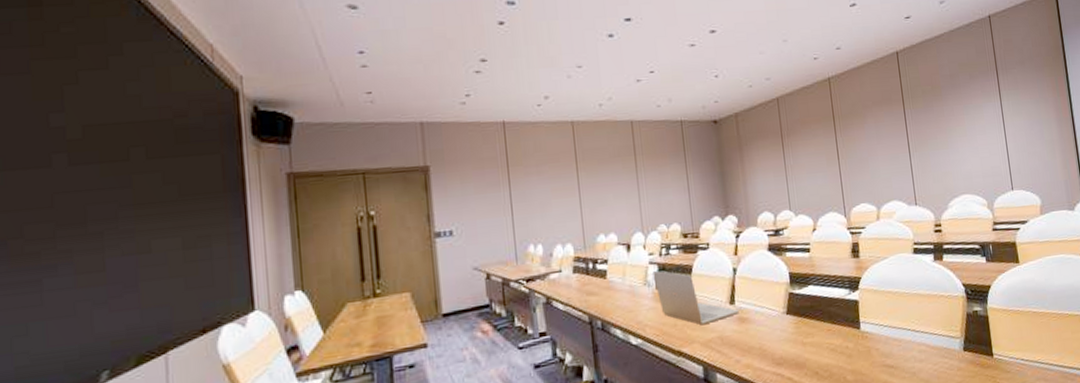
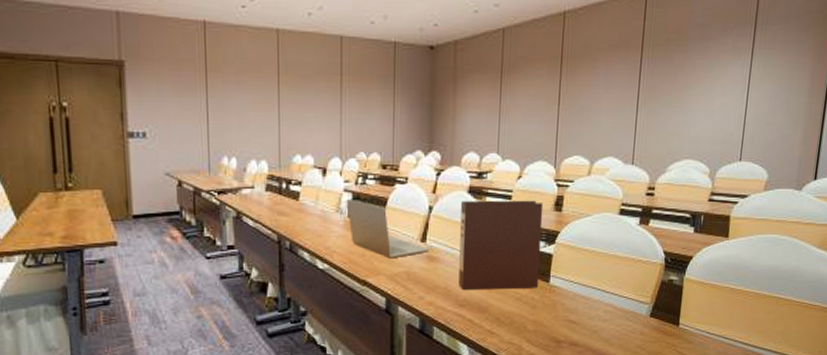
binder: none [763,250,851,349] -> present [459,200,544,291]

